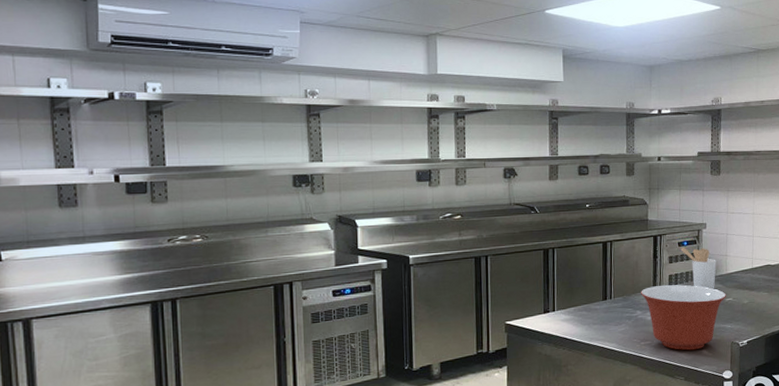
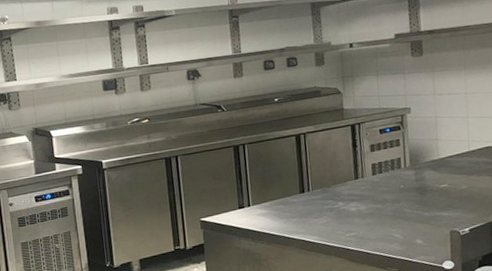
mixing bowl: present [641,284,726,351] -> none [341,173,440,241]
utensil holder: present [680,247,717,290] -> none [383,133,426,176]

